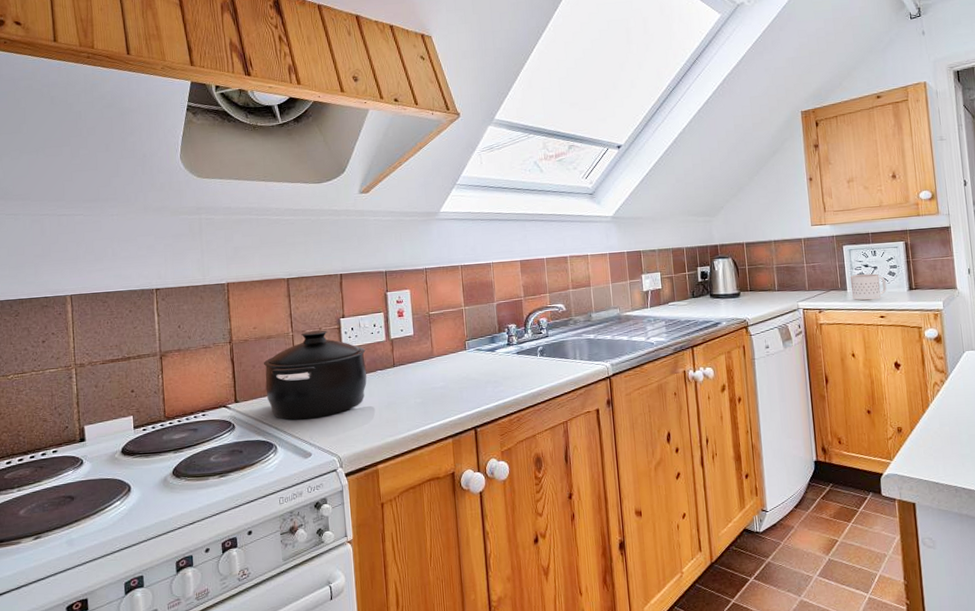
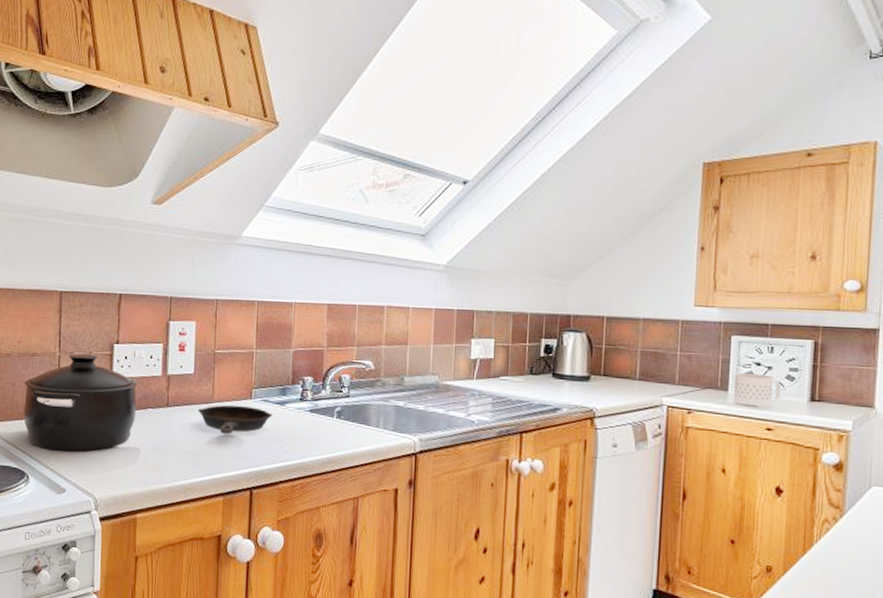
frying pan: none [420,356,485,384] -> present [197,405,272,434]

